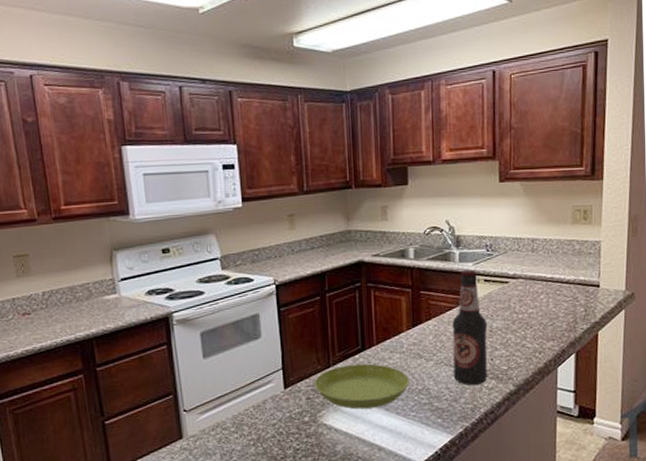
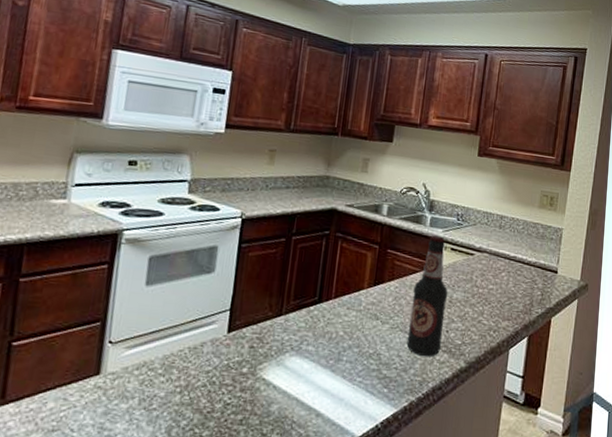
saucer: present [314,363,409,410] -> none [261,315,362,368]

